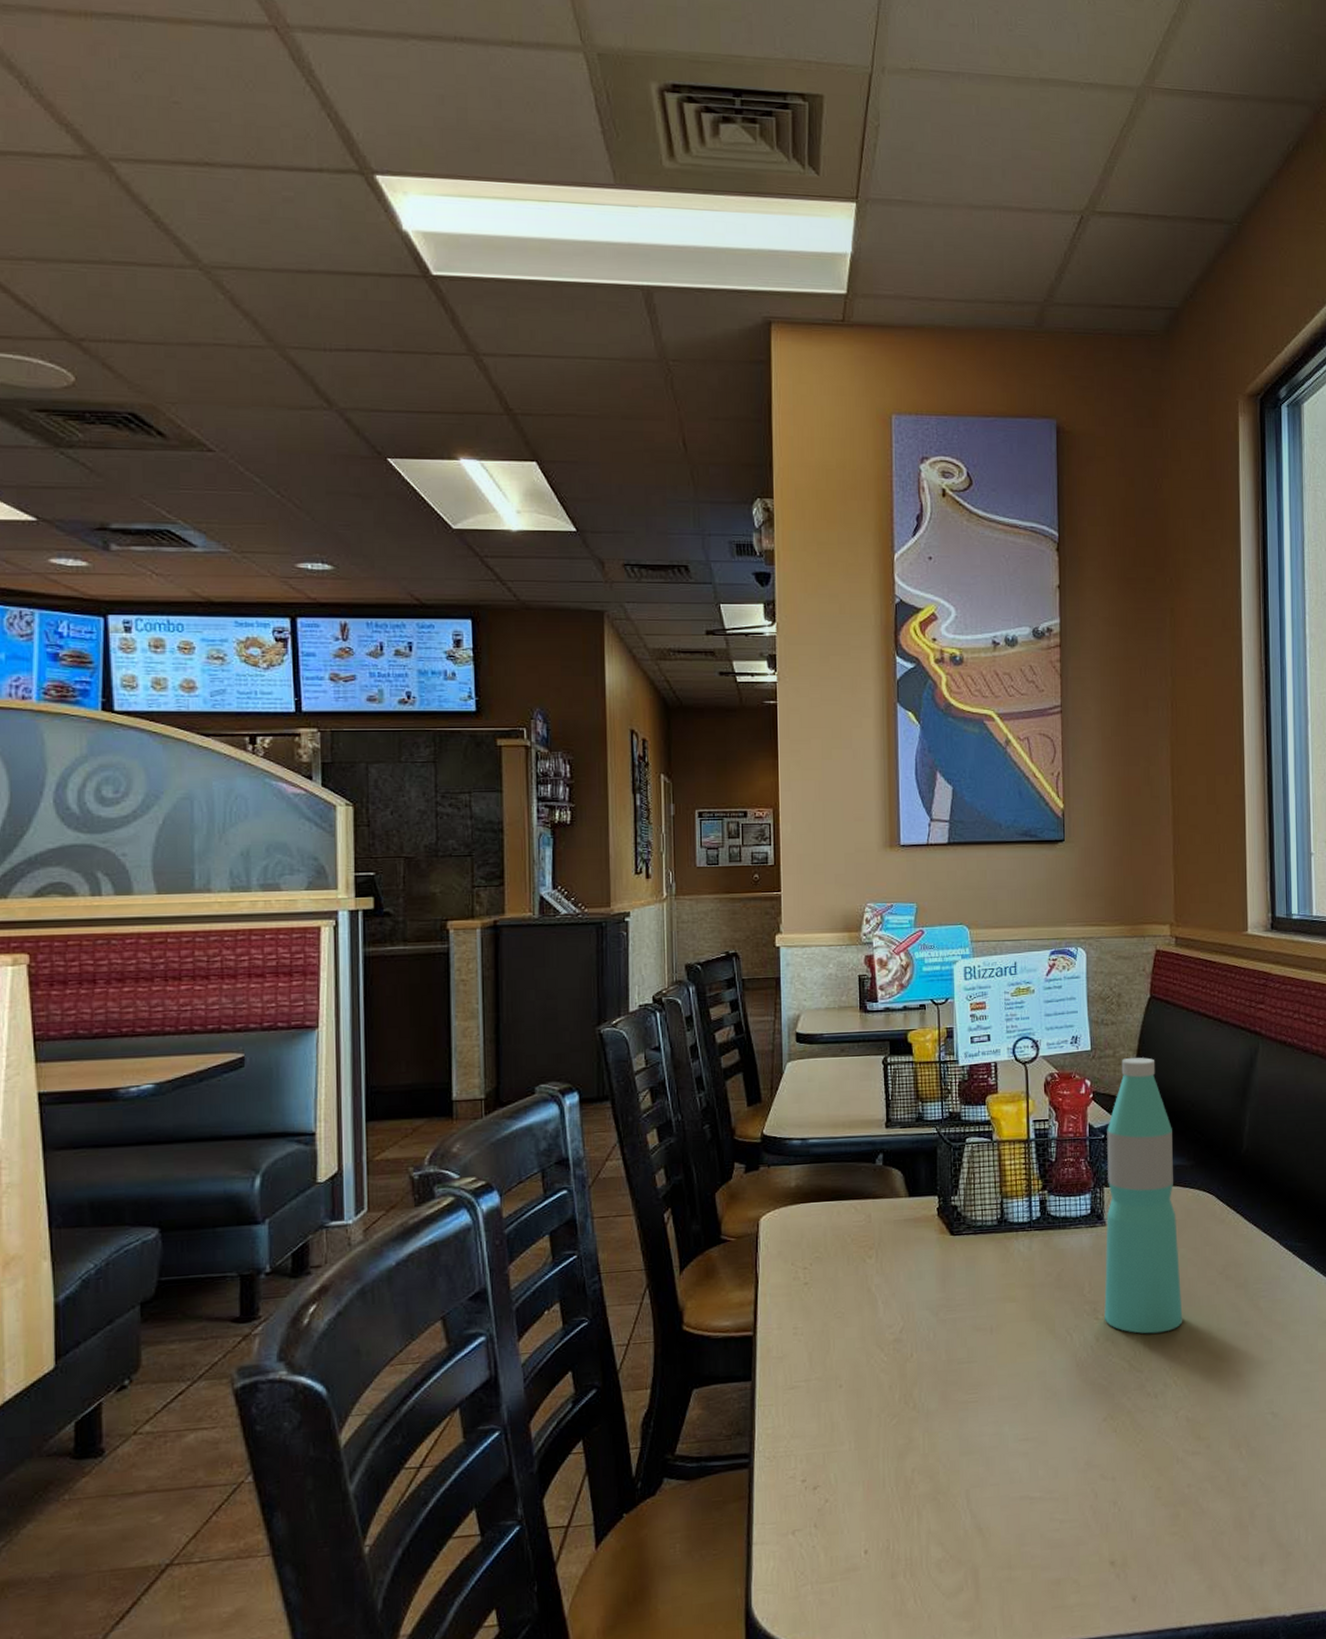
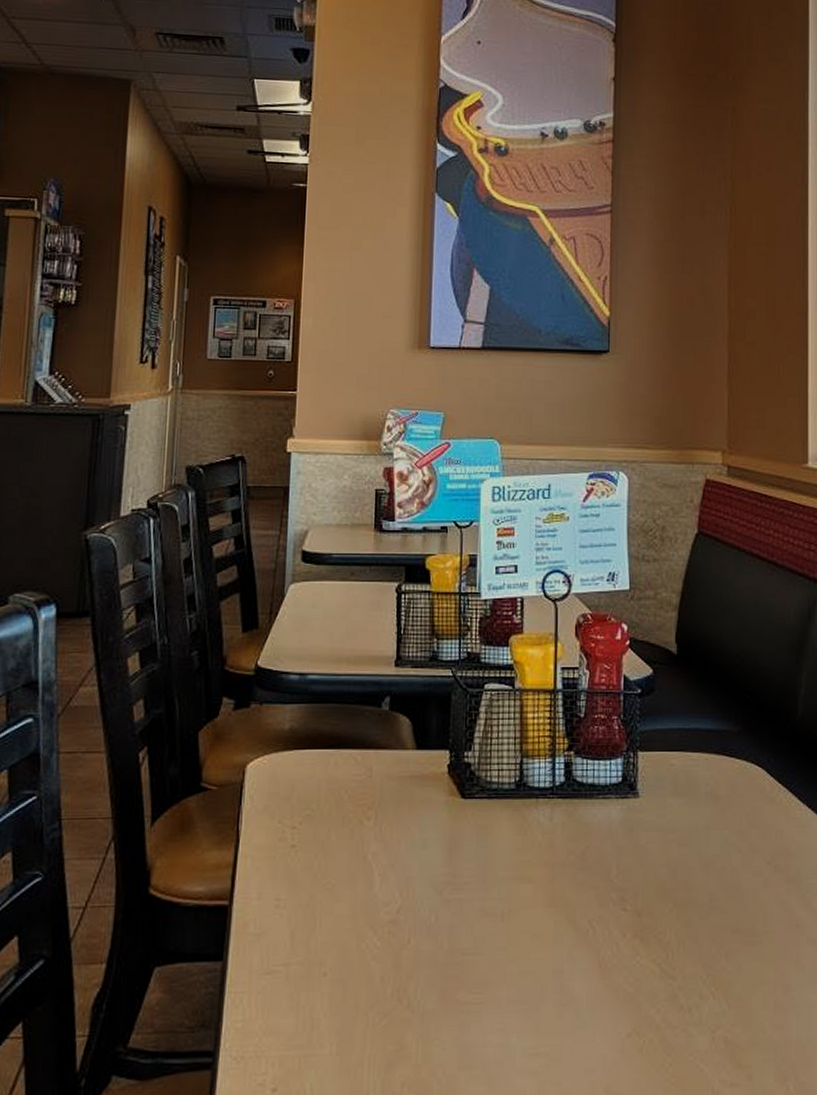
water bottle: present [1104,1057,1183,1334] -> none [633,602,724,932]

